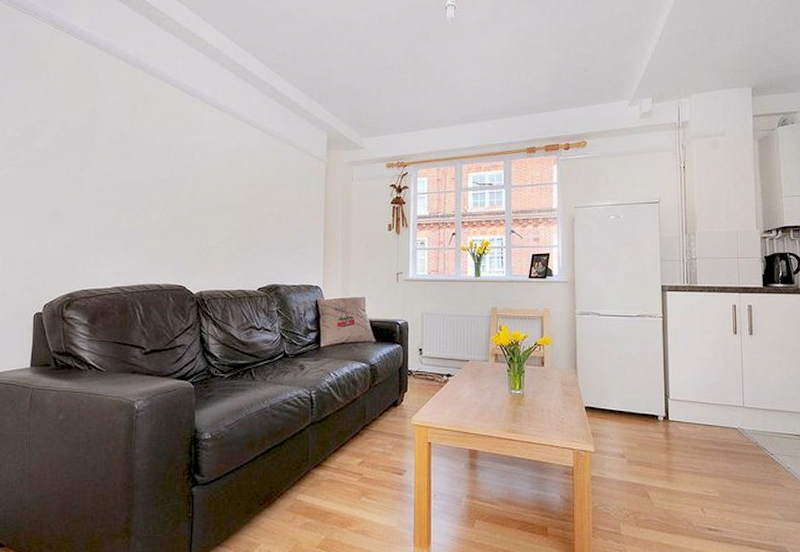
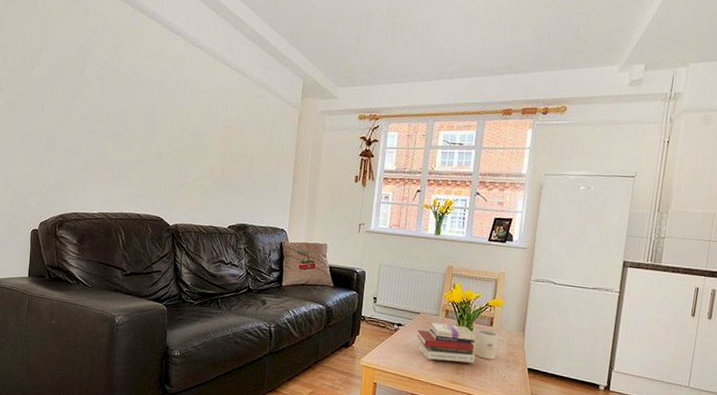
books: none [468,369,531,411] -> present [417,322,476,365]
mug: none [528,370,560,402] -> present [474,329,506,360]

